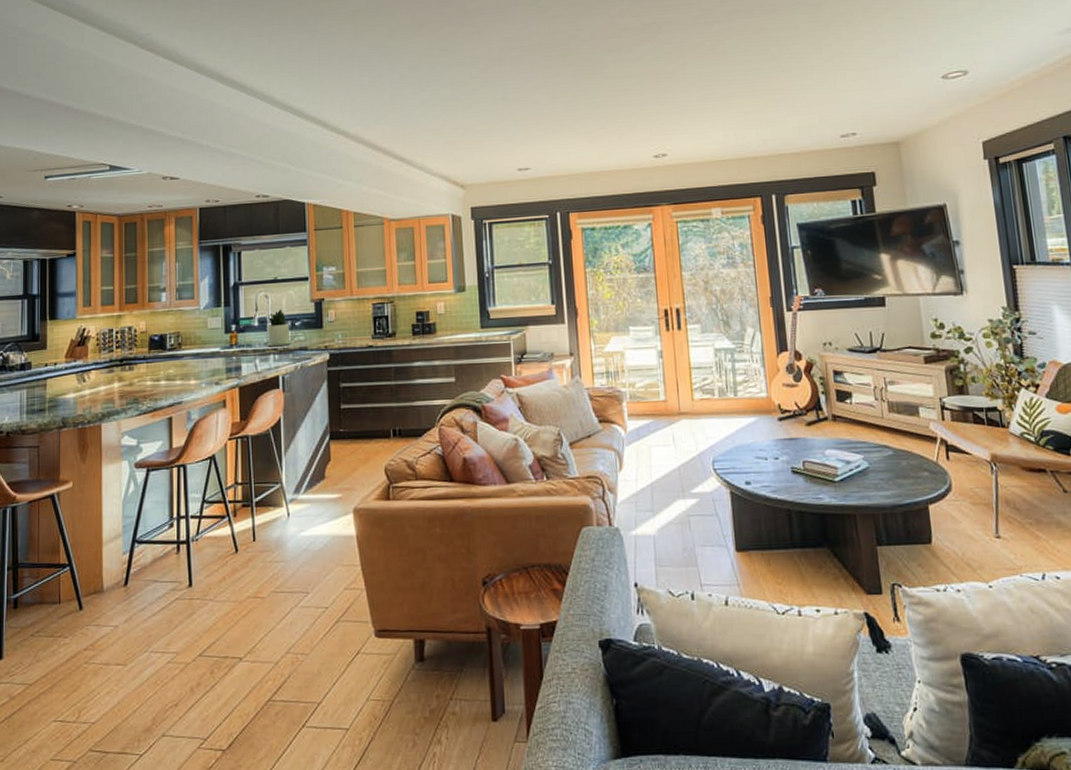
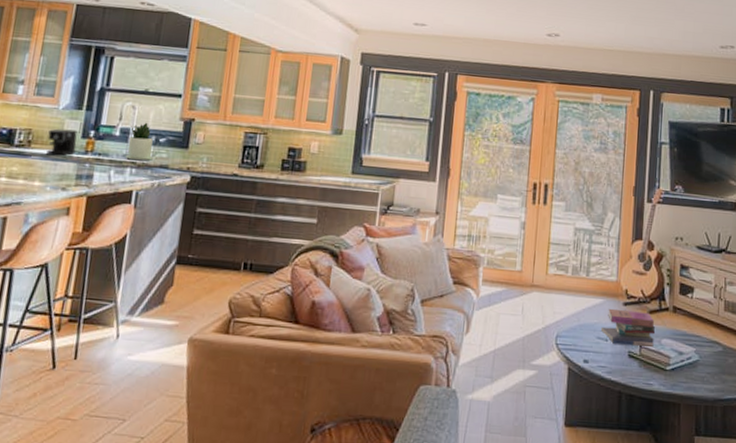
coffee maker: none [195,327,246,354] -> present [46,128,103,156]
books: none [758,425,818,461] -> present [600,308,656,347]

